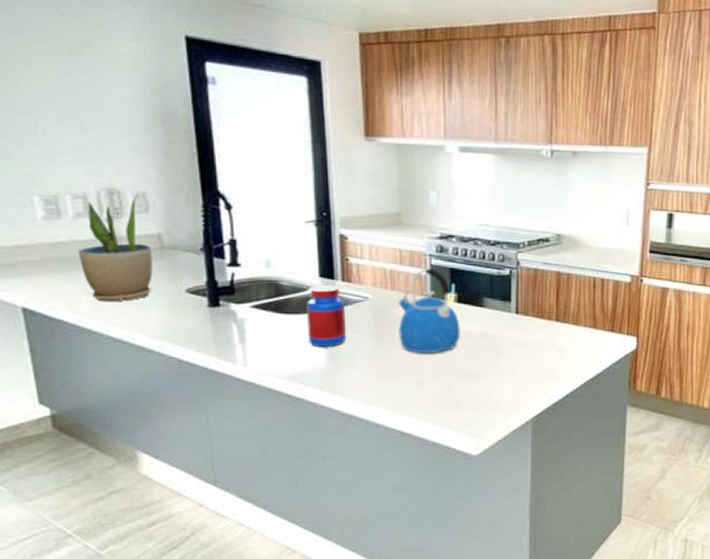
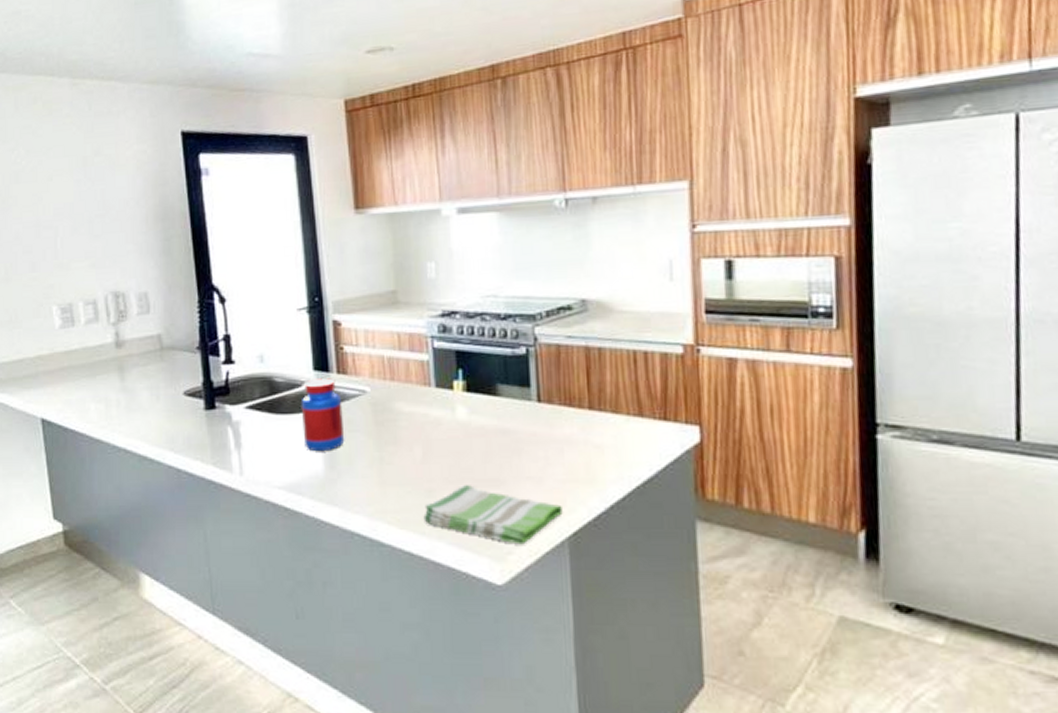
potted plant: present [78,195,153,302] -> none [88,296,153,409]
kettle: present [398,268,460,354] -> none [398,352,472,456]
dish towel: none [414,378,529,424] -> present [423,485,563,545]

